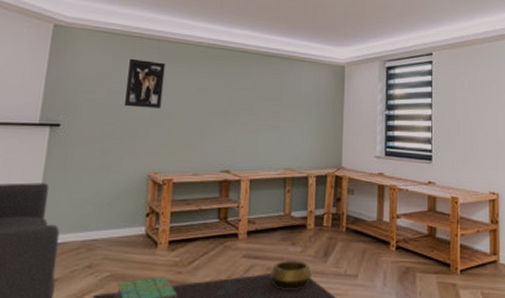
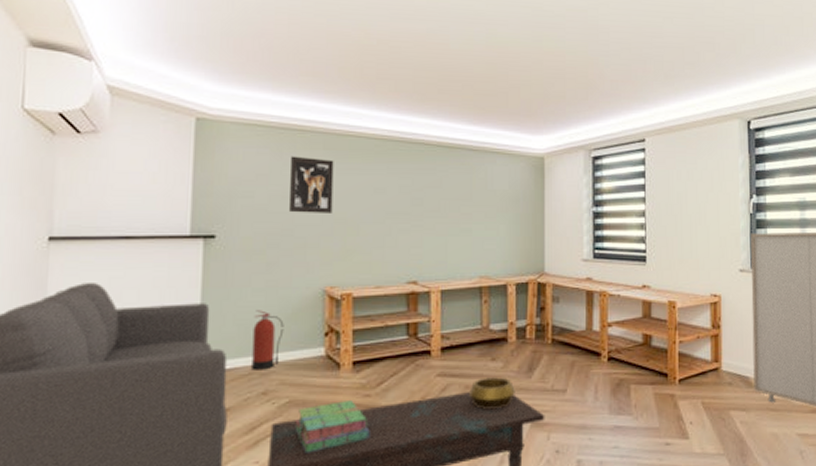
fire extinguisher: none [80,191,112,245] -> present [252,310,284,370]

